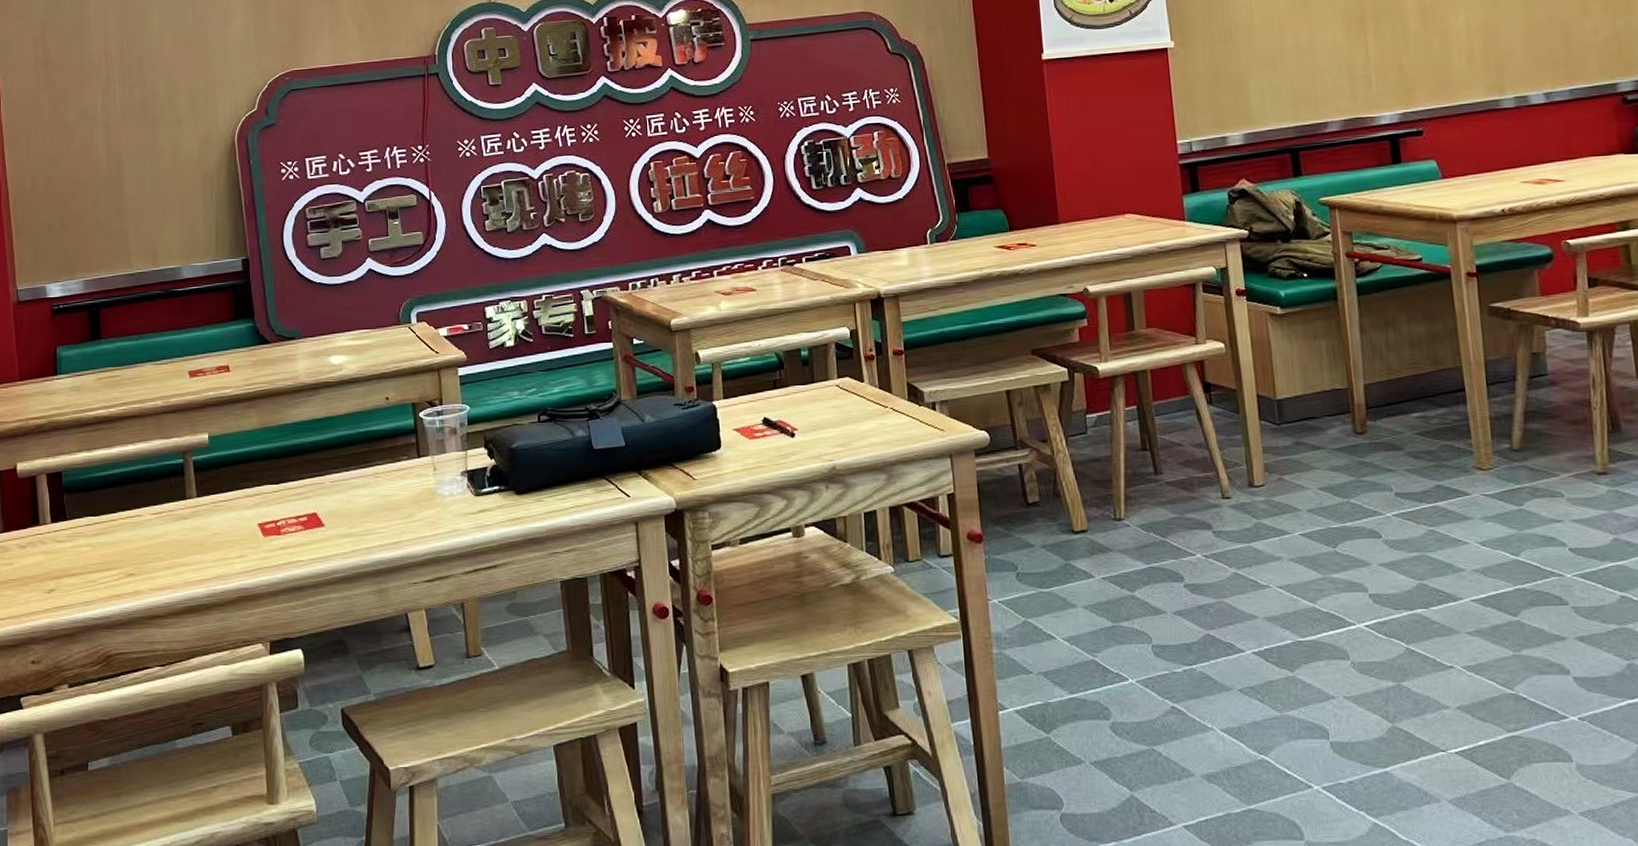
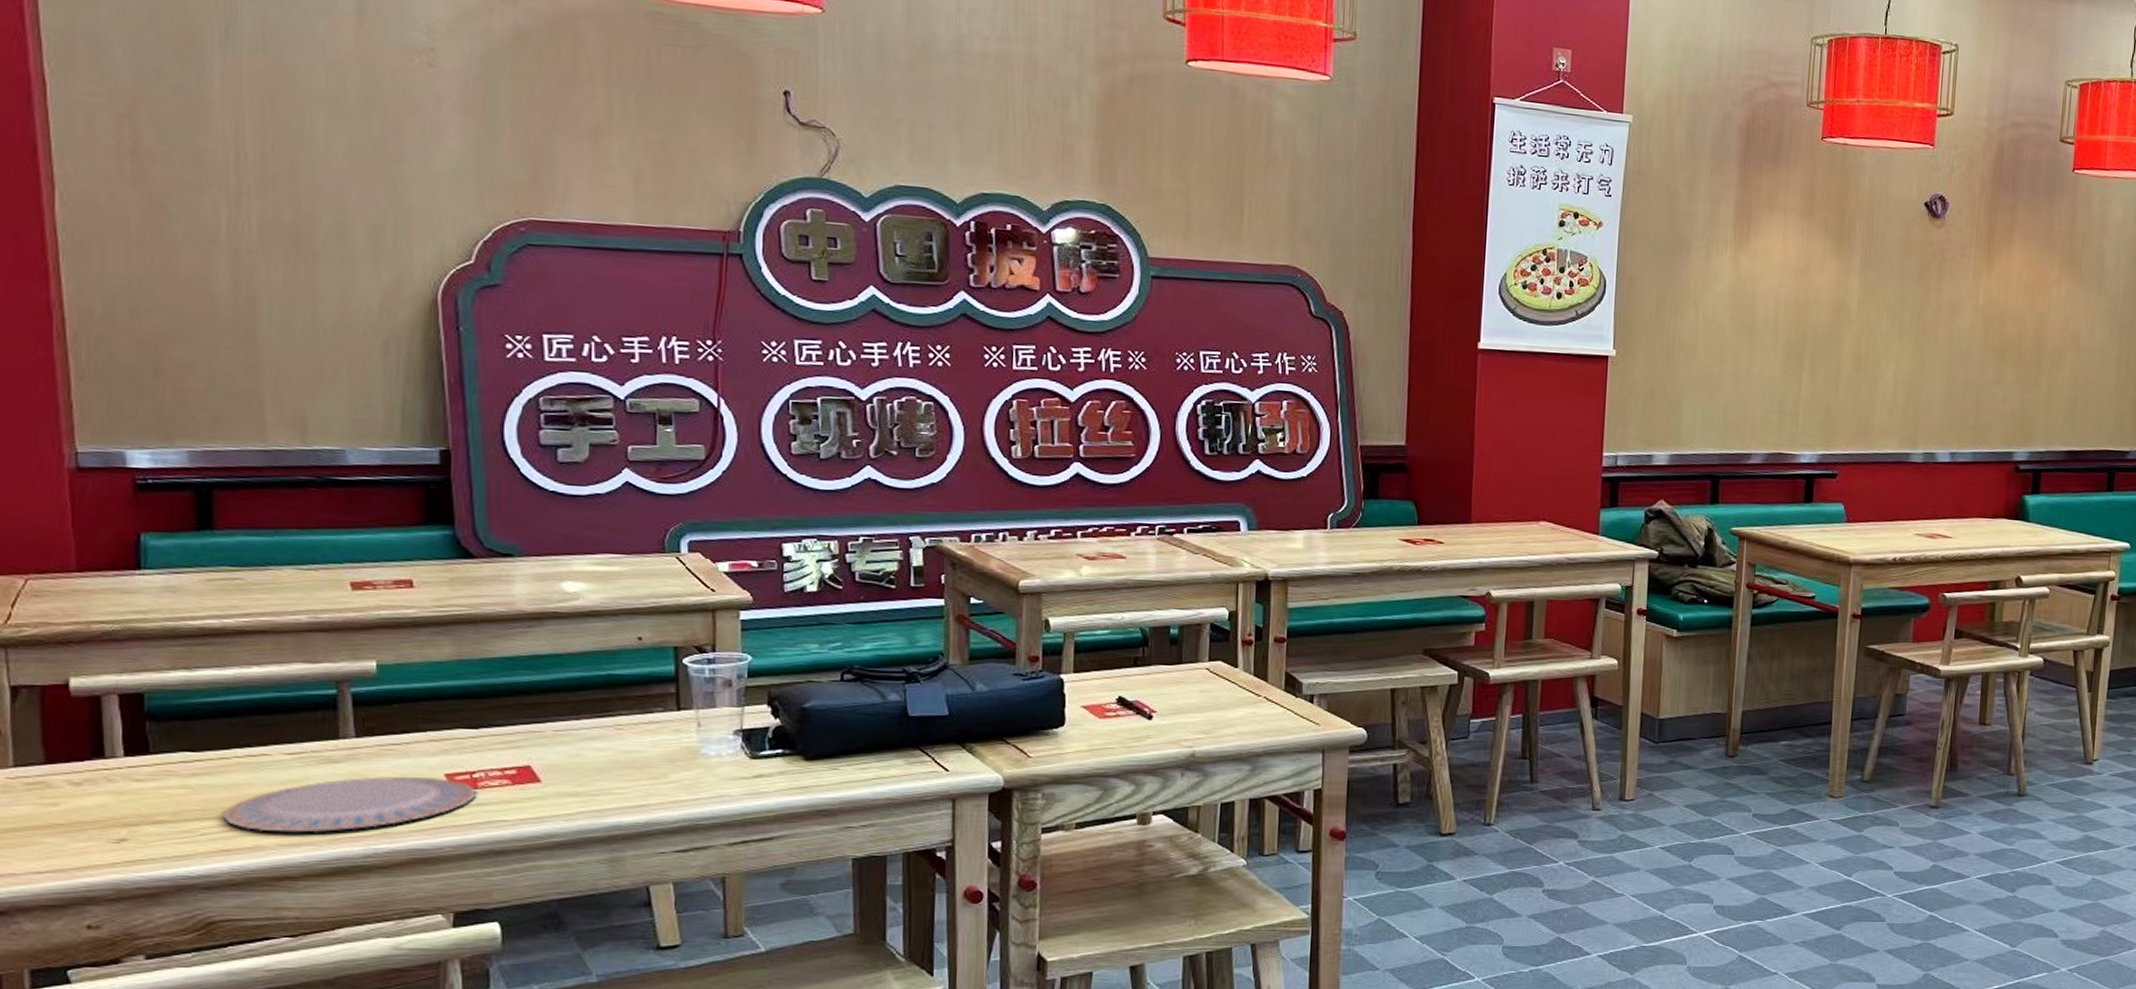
plate: none [114,526,281,579] -> present [223,776,477,833]

